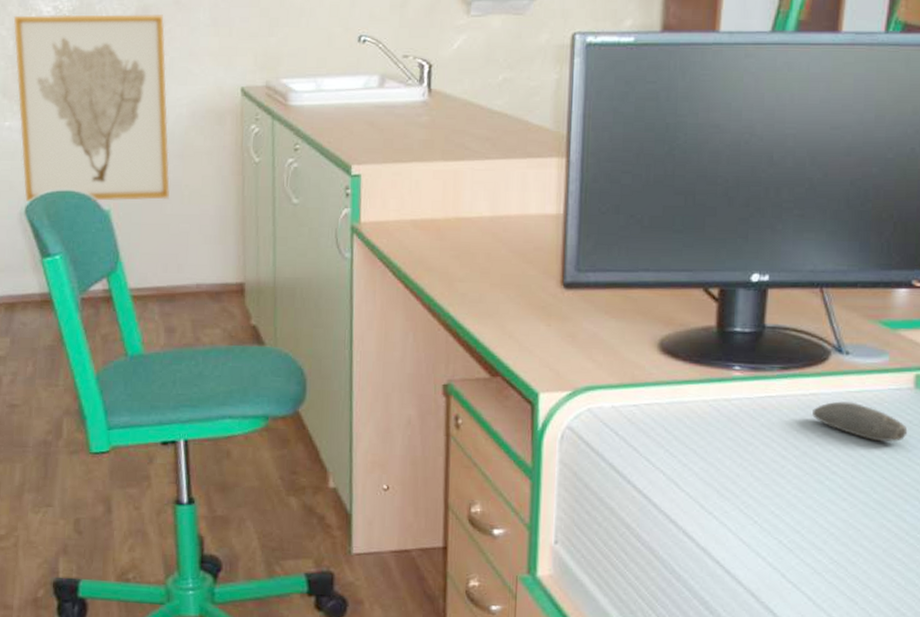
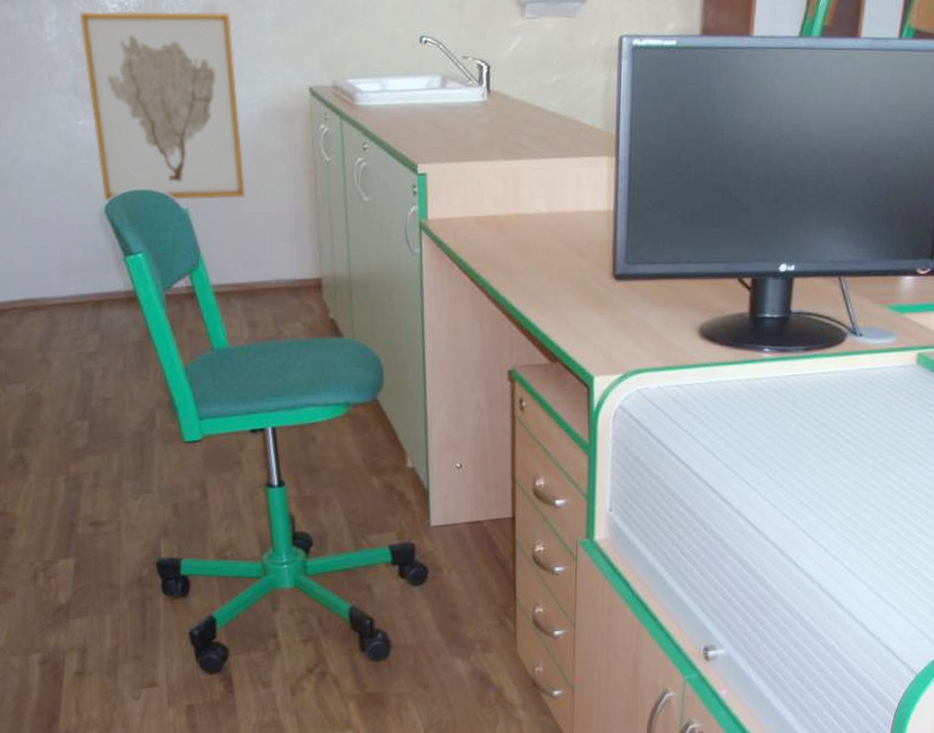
computer mouse: present [811,401,908,442] -> none [829,378,910,413]

